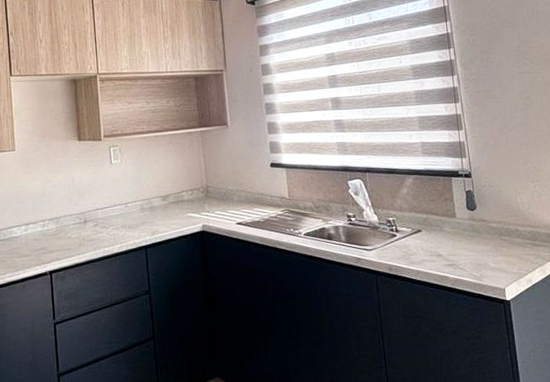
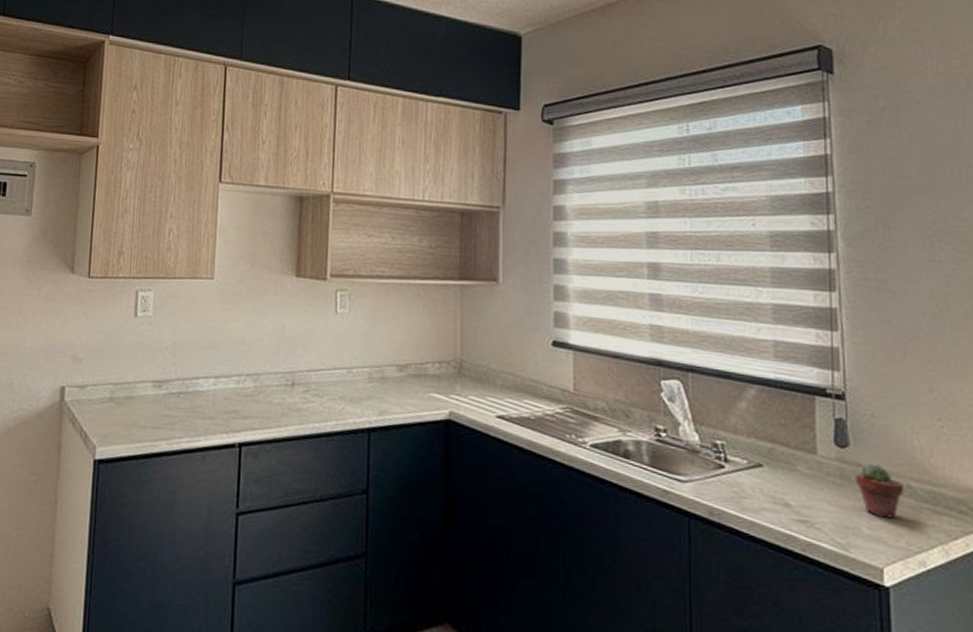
potted succulent: none [482,219,514,254] -> present [855,464,903,519]

